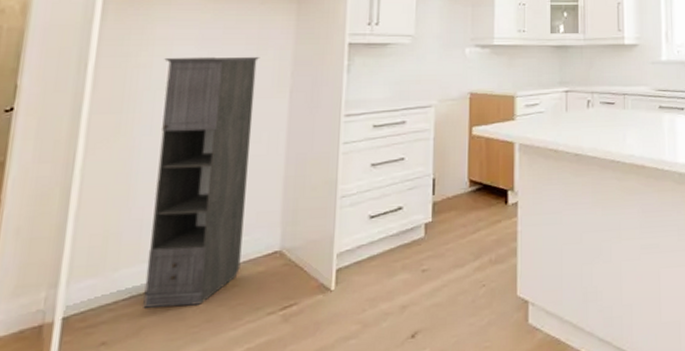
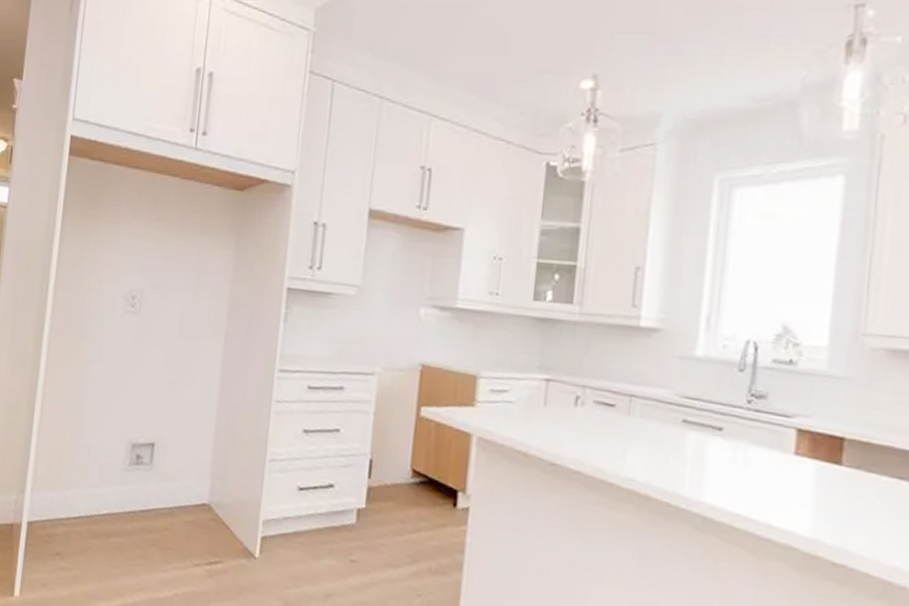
storage cabinet: present [143,56,260,308] -> none [89,285,198,540]

